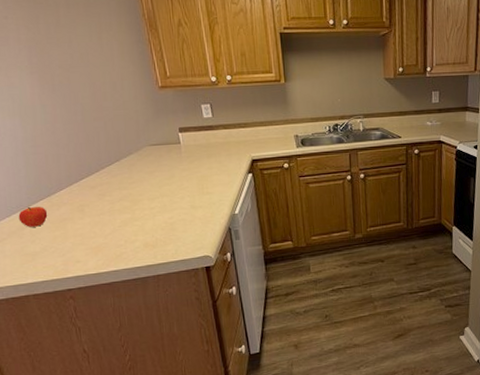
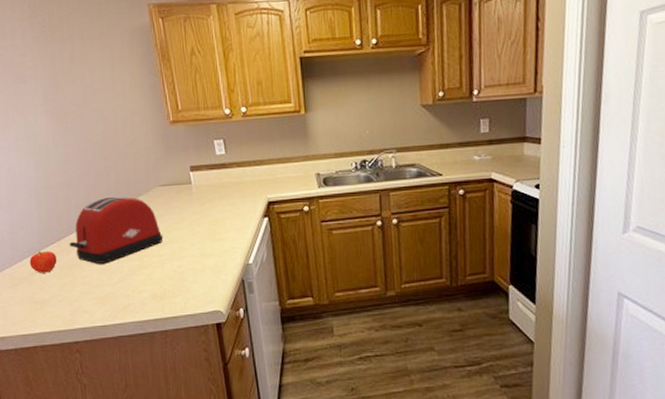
toaster: none [59,155,154,218] -> present [69,196,163,264]

